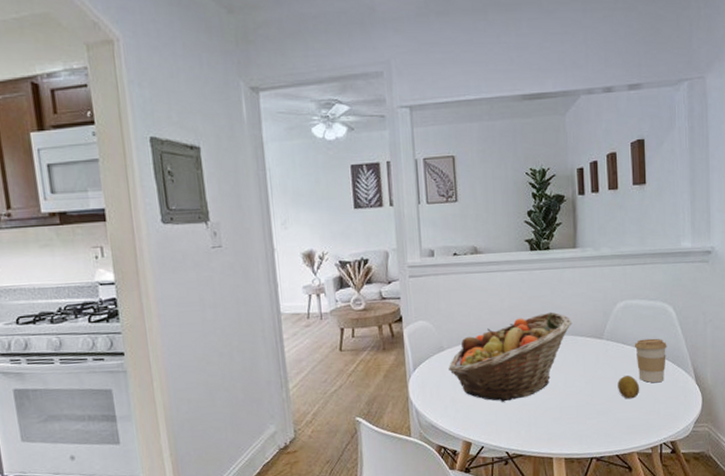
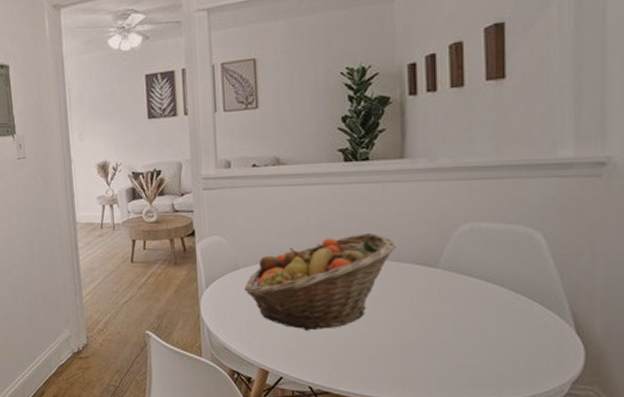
fruit: present [618,375,640,399] -> none [457,315,490,344]
coffee cup: present [634,338,667,383] -> none [482,271,532,327]

